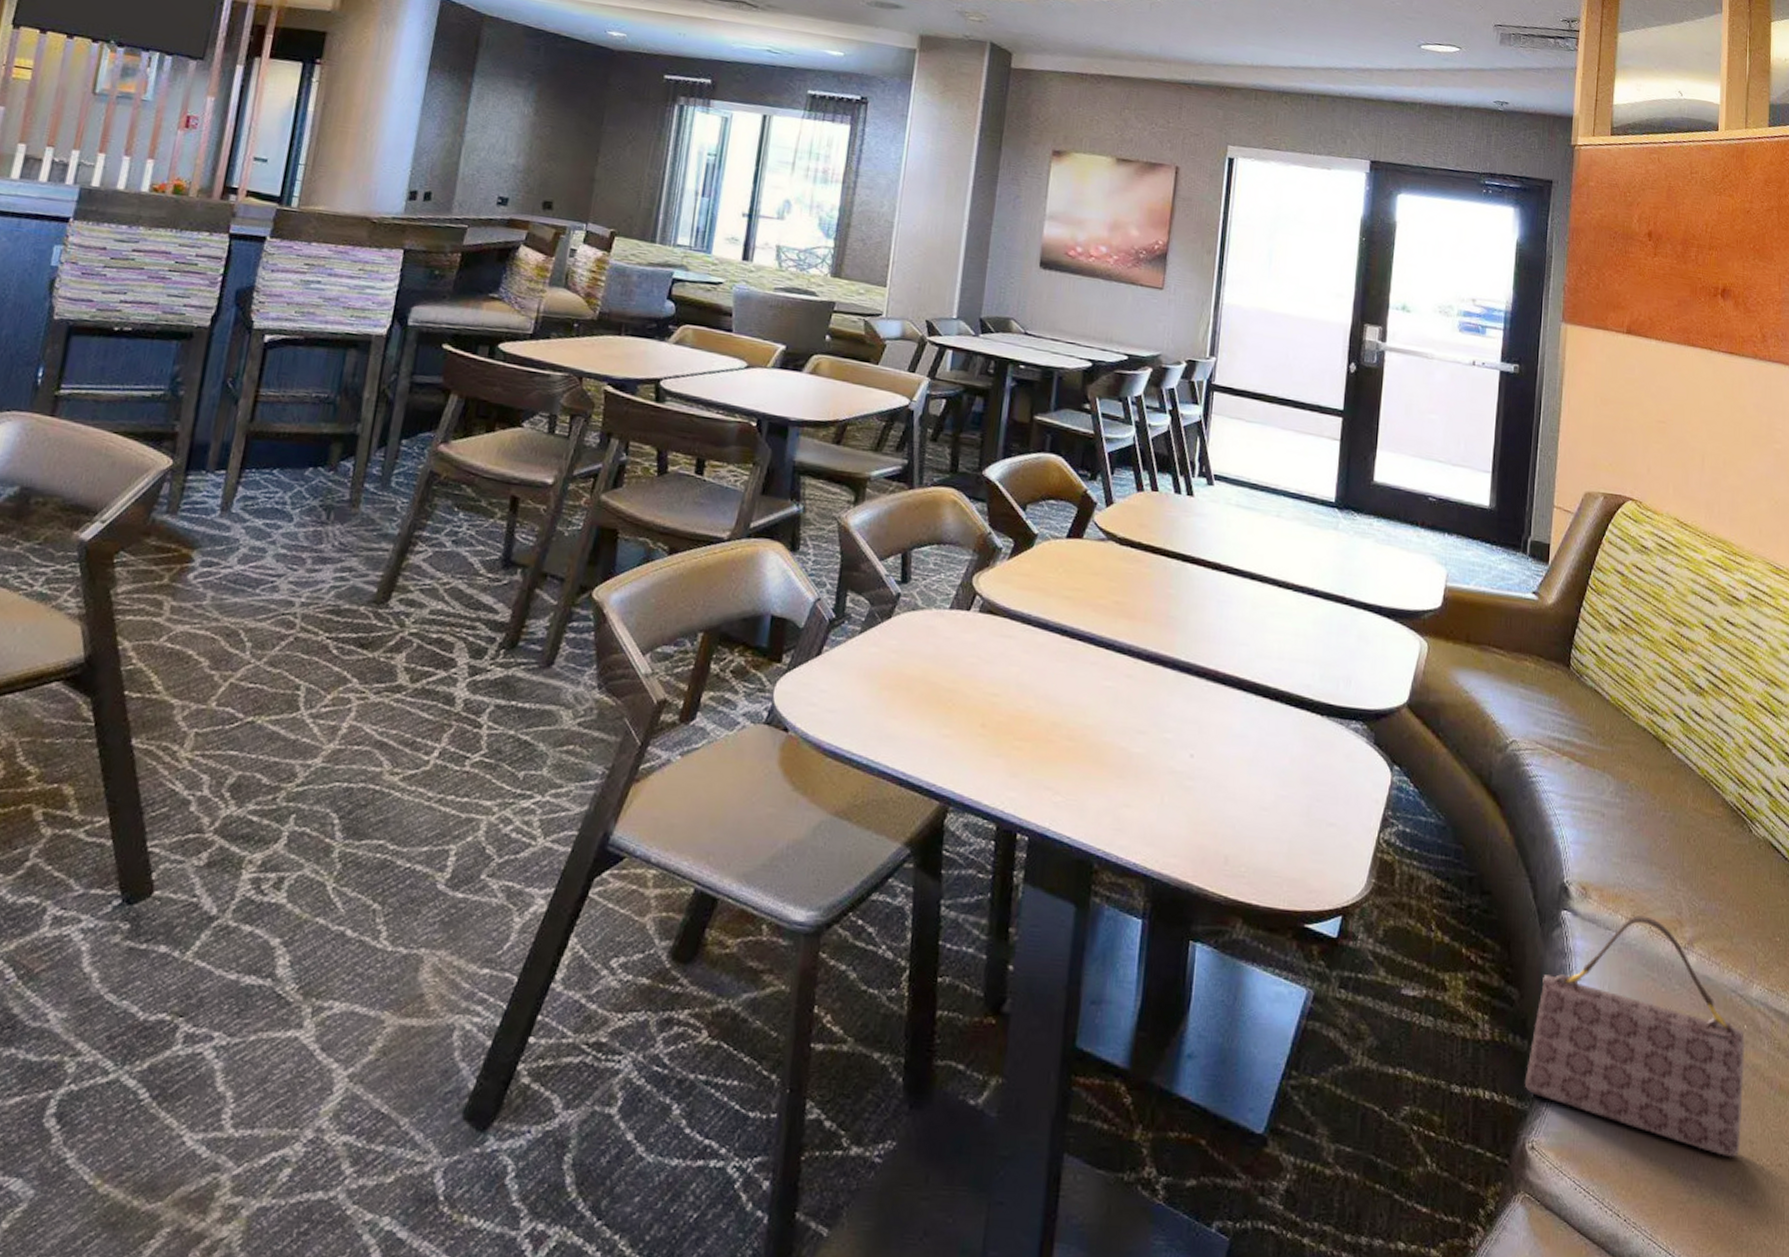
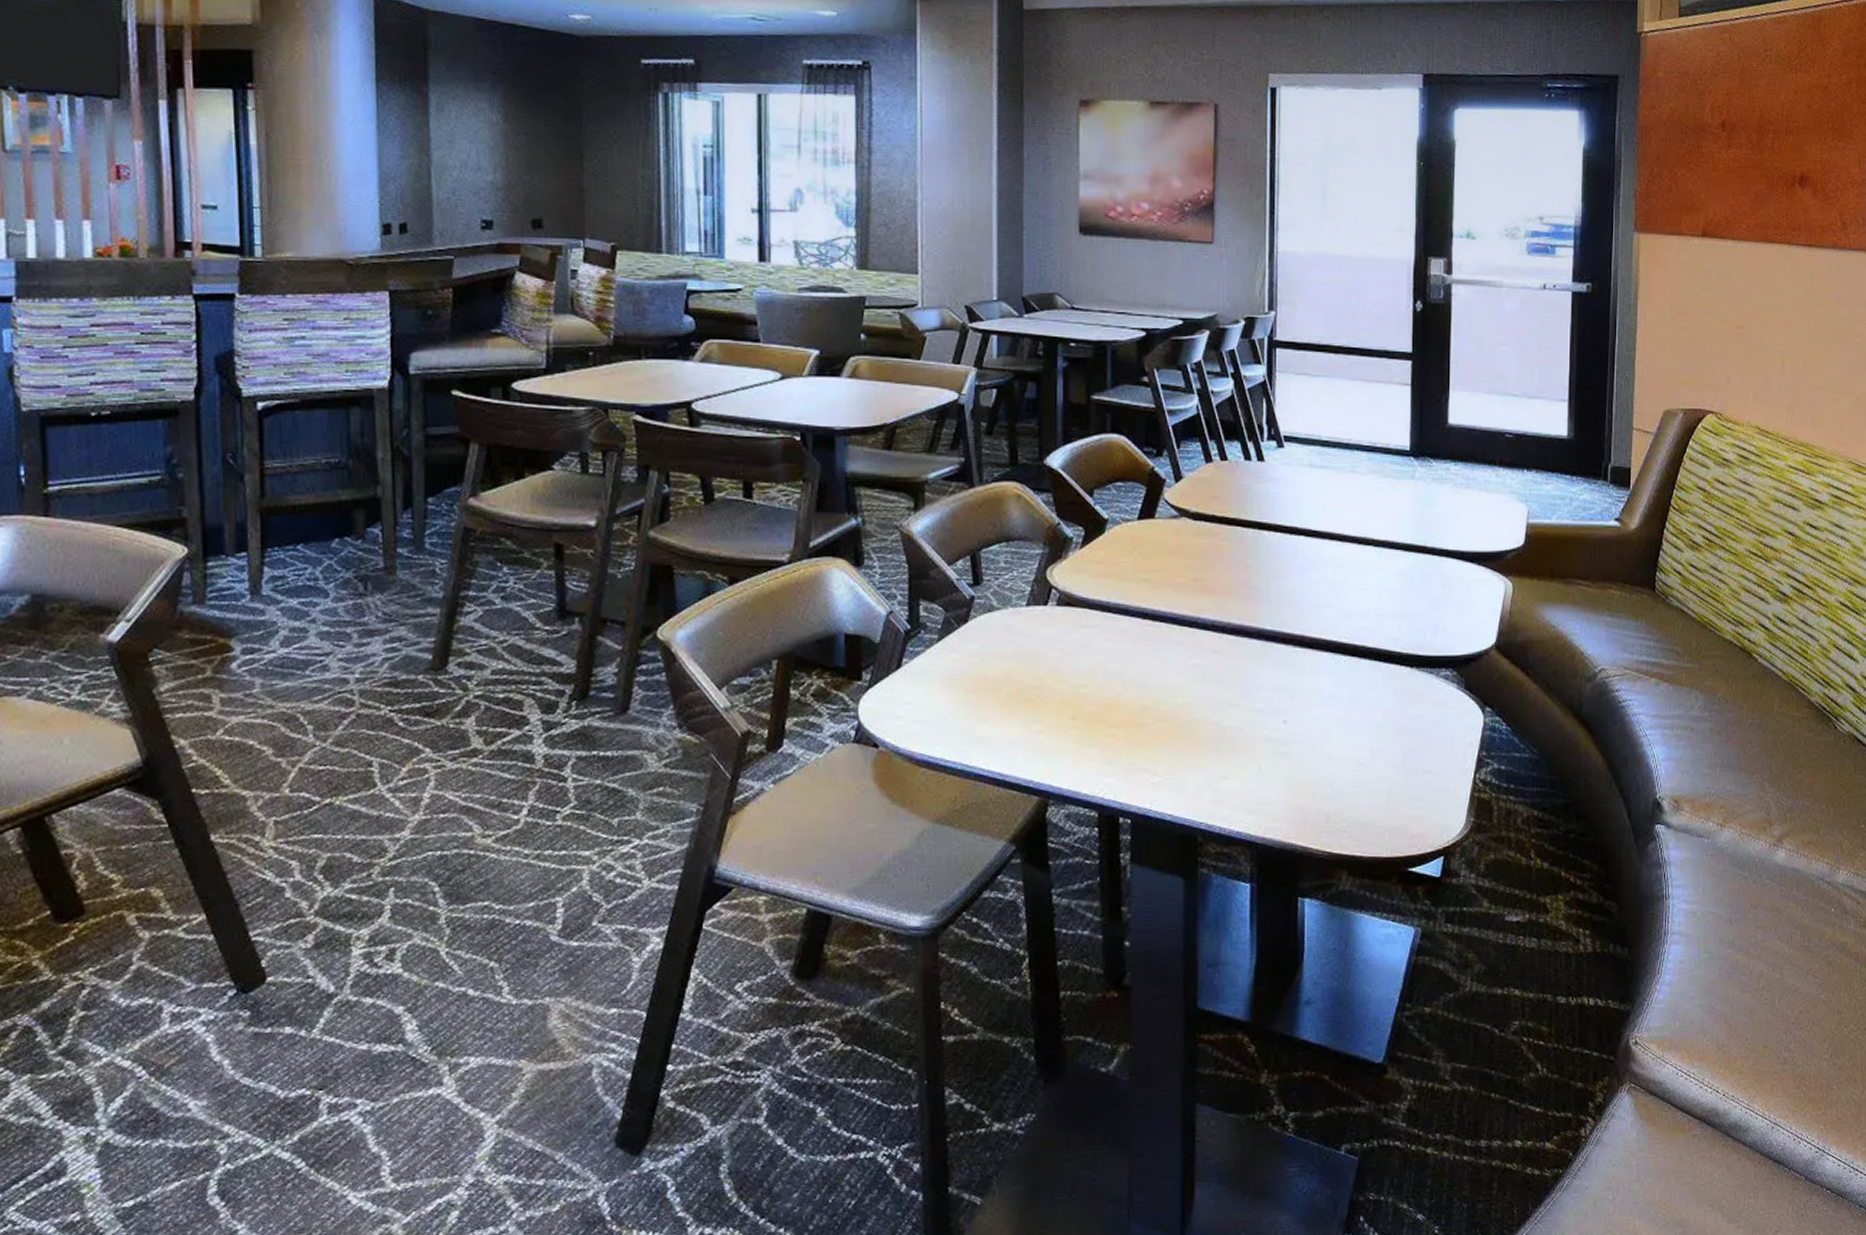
handbag: present [1524,915,1746,1158] -> none [1626,820,1833,1029]

